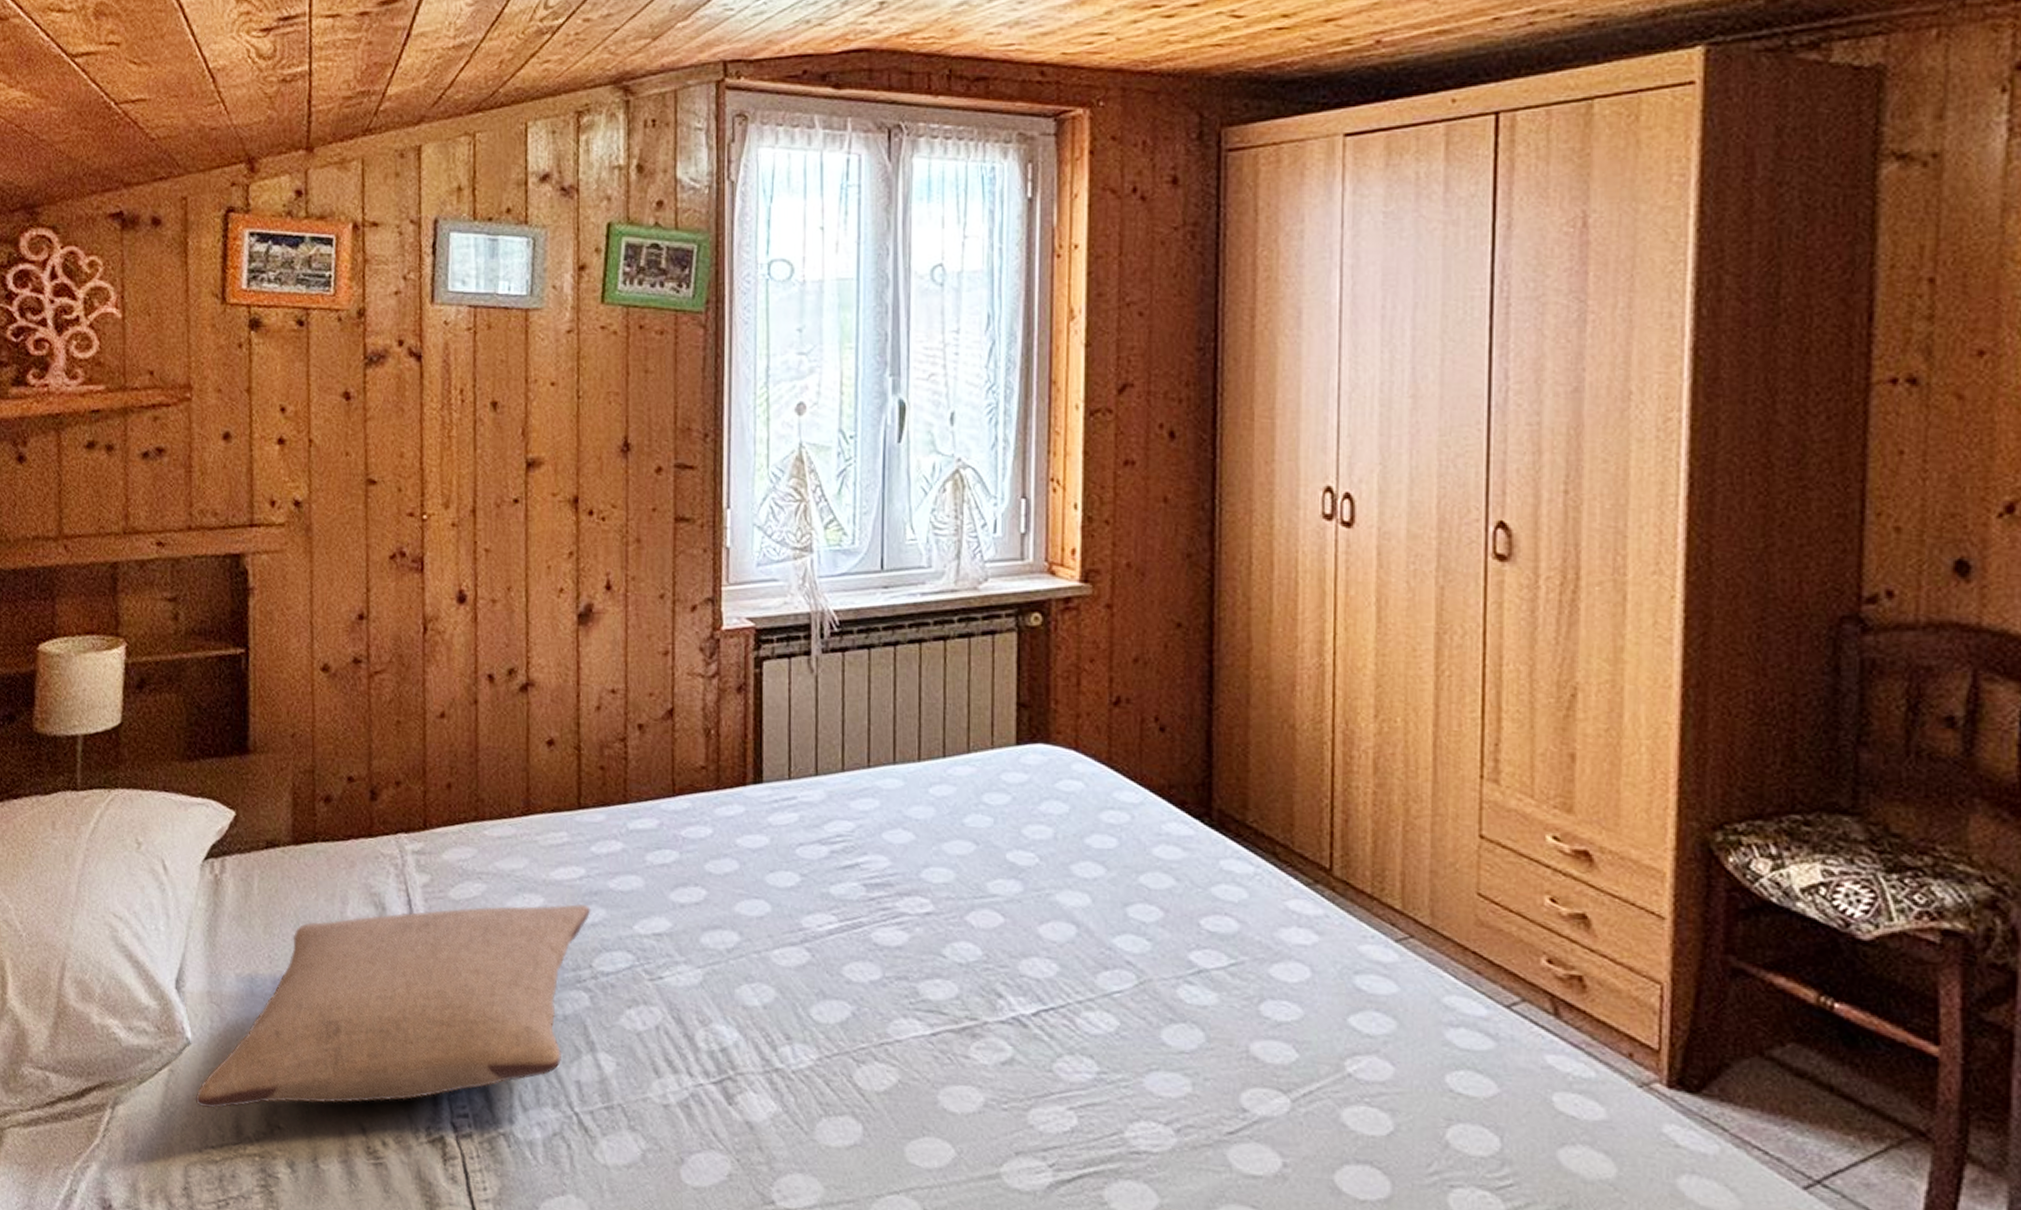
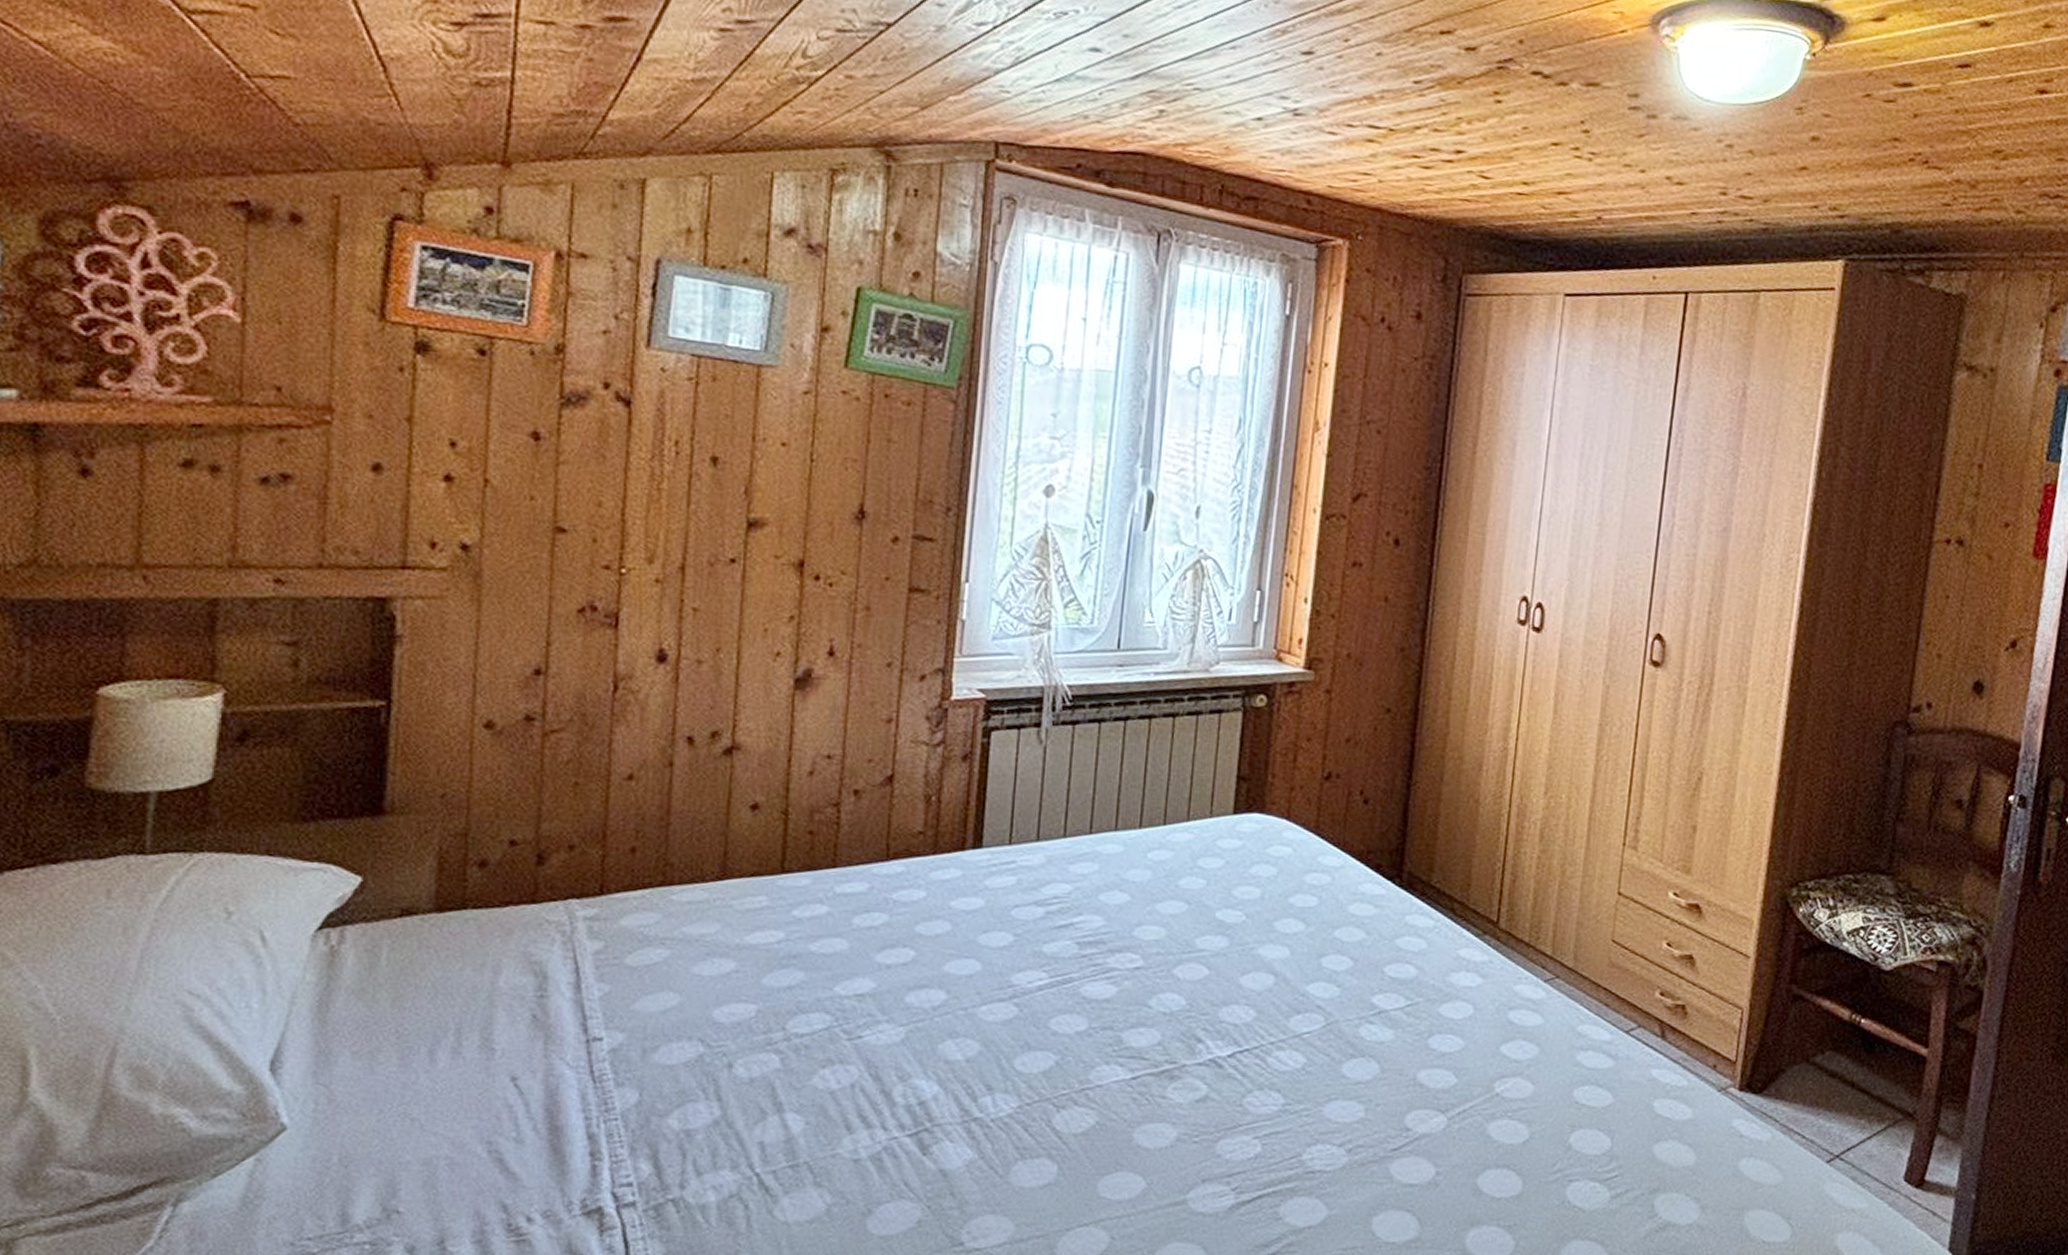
pillow: present [195,904,591,1109] -> none [288,968,788,1198]

